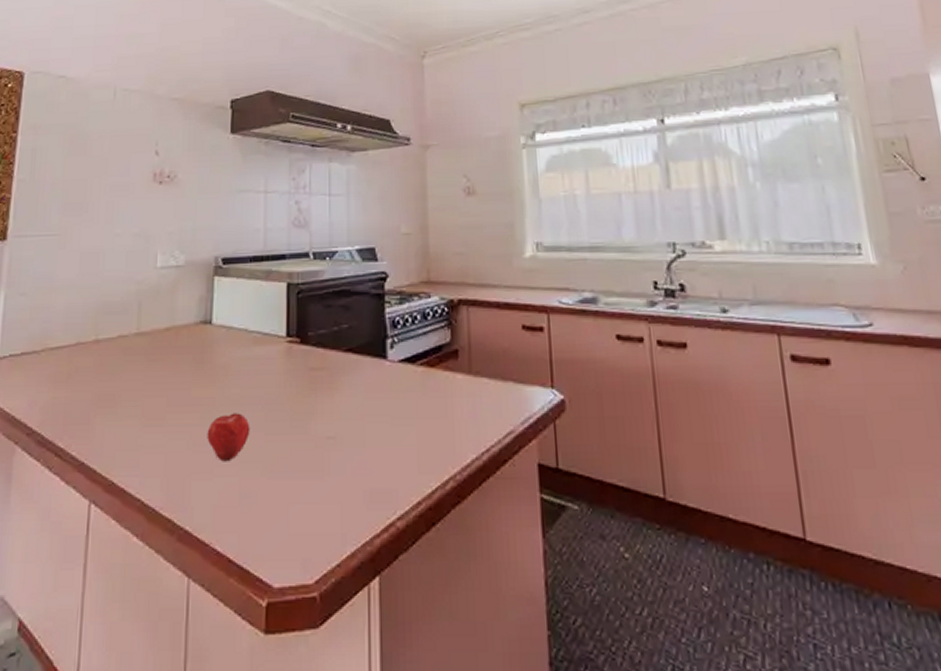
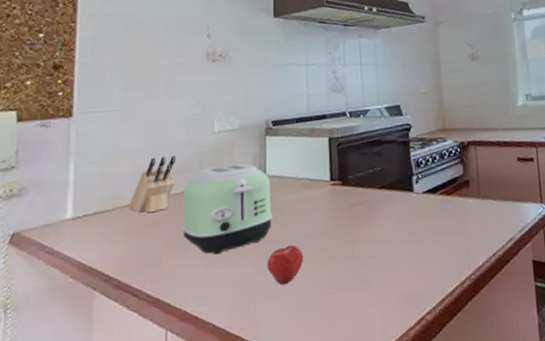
knife block: none [57,292,112,359] -> present [128,155,176,213]
toaster: none [113,307,218,416] -> present [181,163,273,255]

